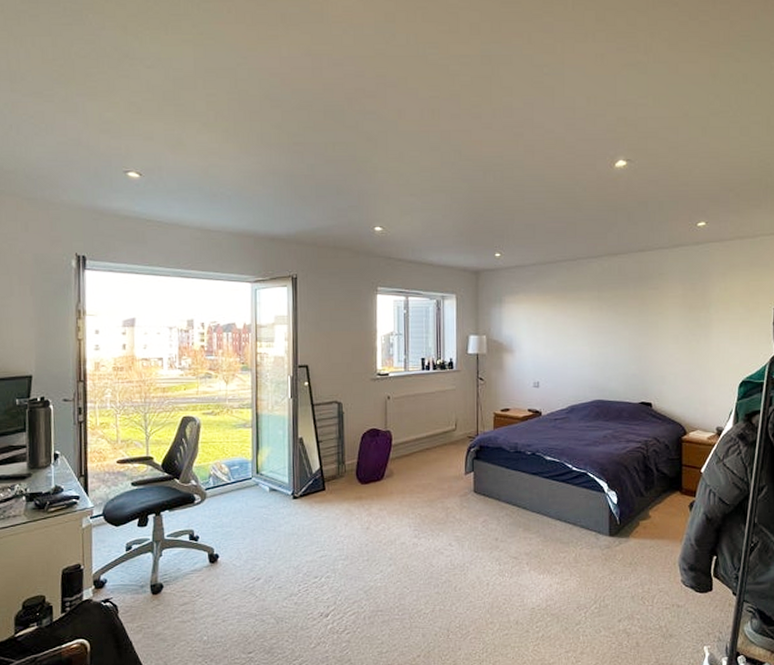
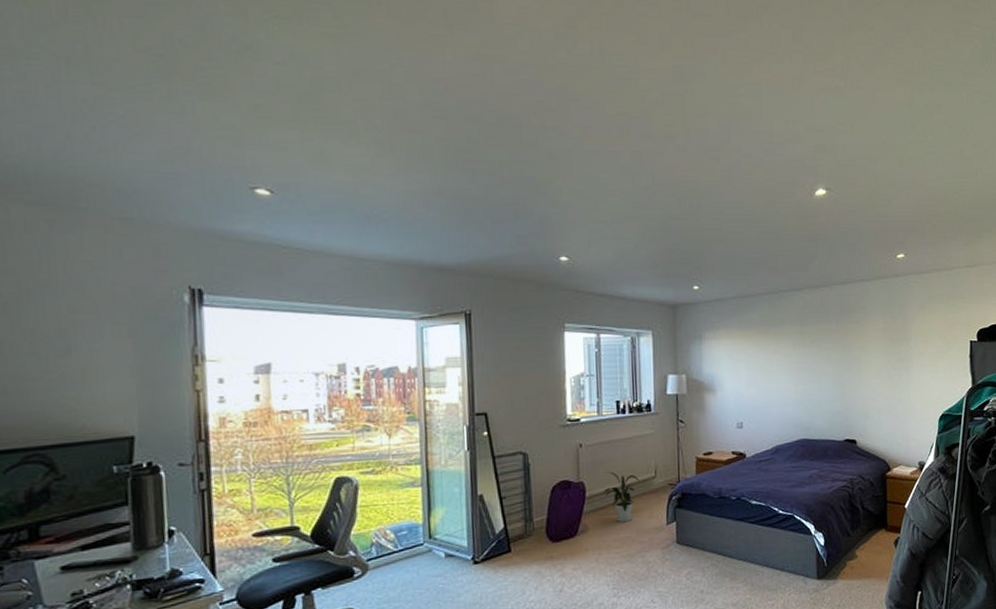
house plant: none [408,422,441,470] -> present [604,471,640,523]

